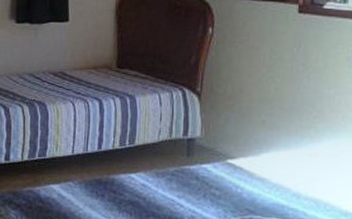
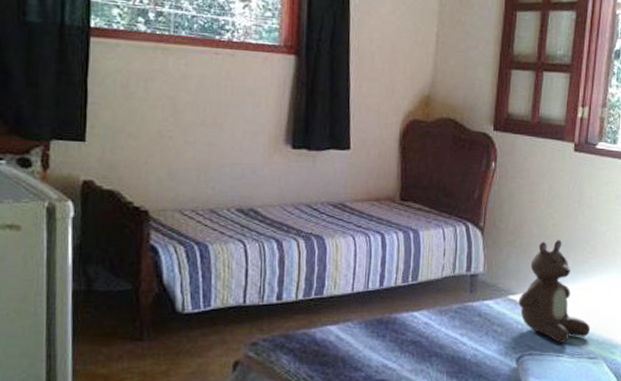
teddy bear: none [238,103,316,209] -> present [518,239,590,343]

